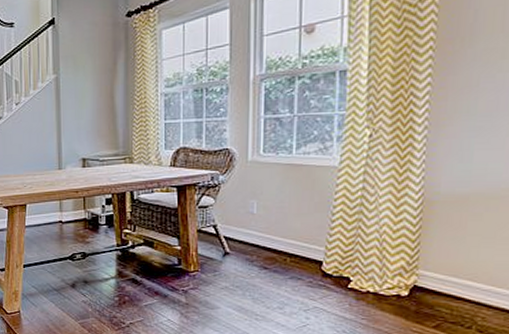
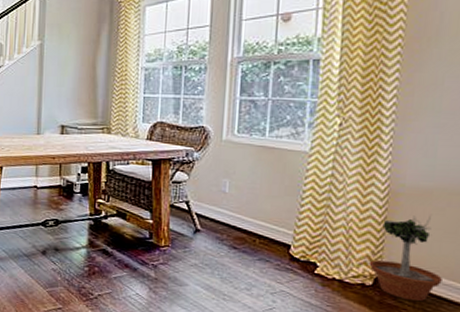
potted tree: none [404,221,481,309] -> present [369,215,442,302]

